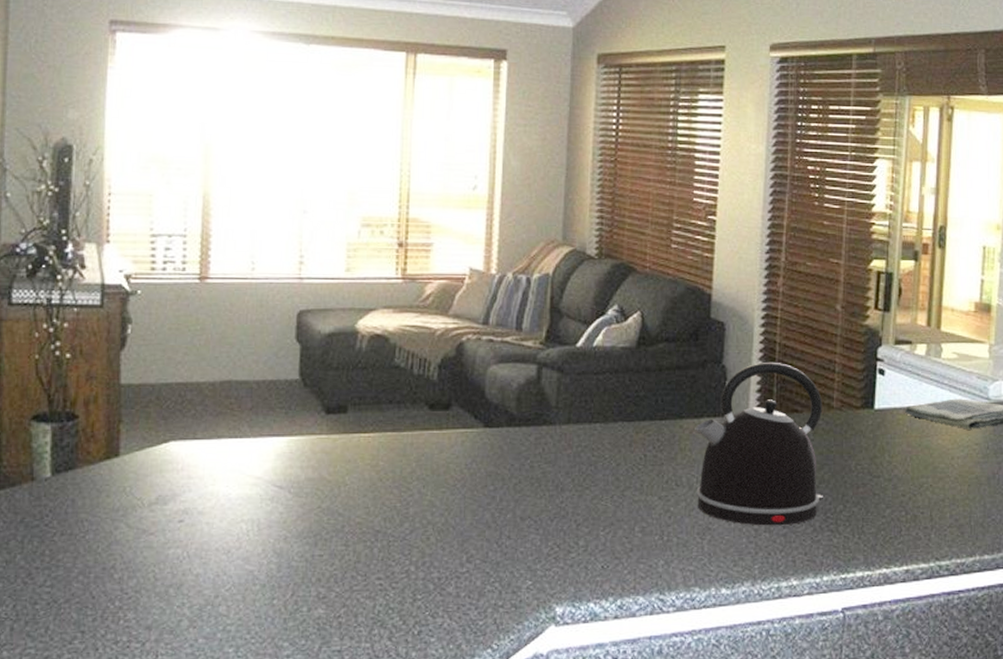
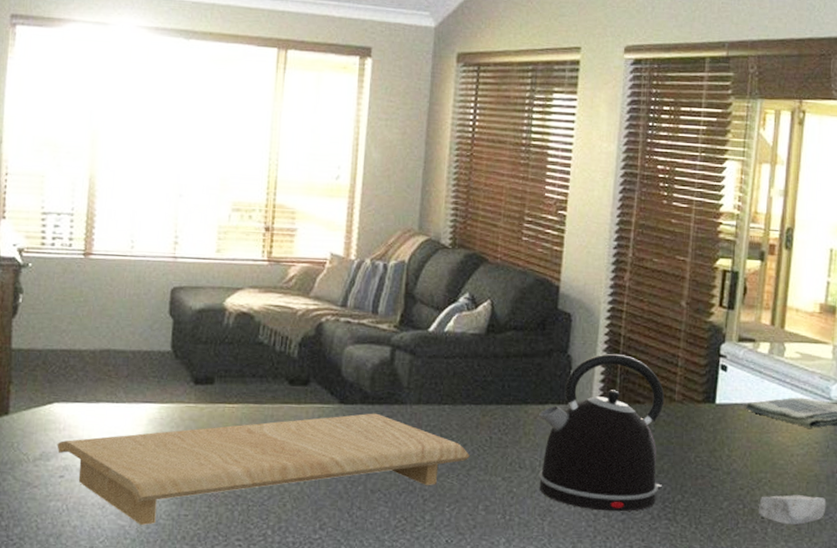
cutting board: none [174,435,624,570] -> present [57,413,470,526]
soap bar: none [920,498,988,529] -> present [758,495,827,525]

